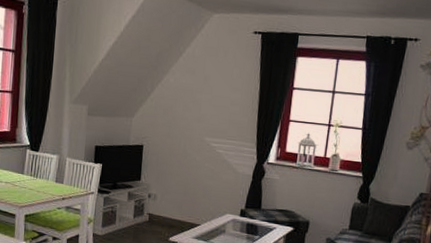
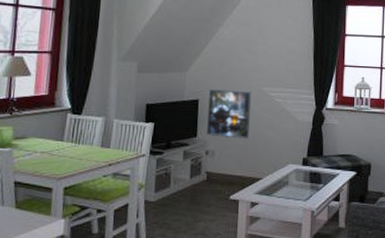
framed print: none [150,136,194,186] -> present [207,89,252,139]

